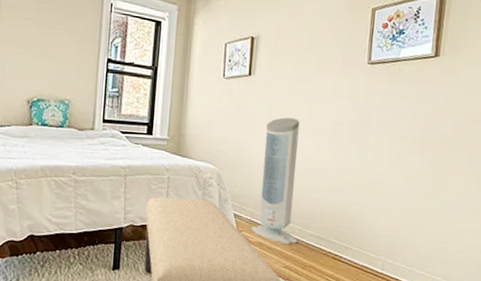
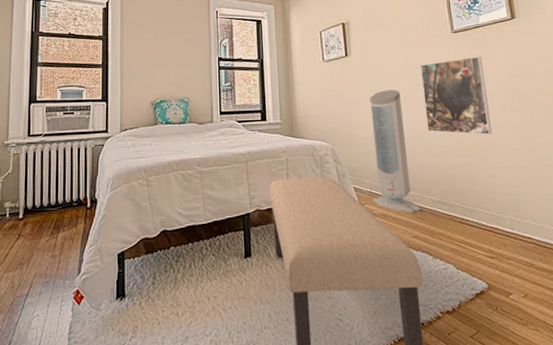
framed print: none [320,93,394,177] -> present [419,56,493,135]

